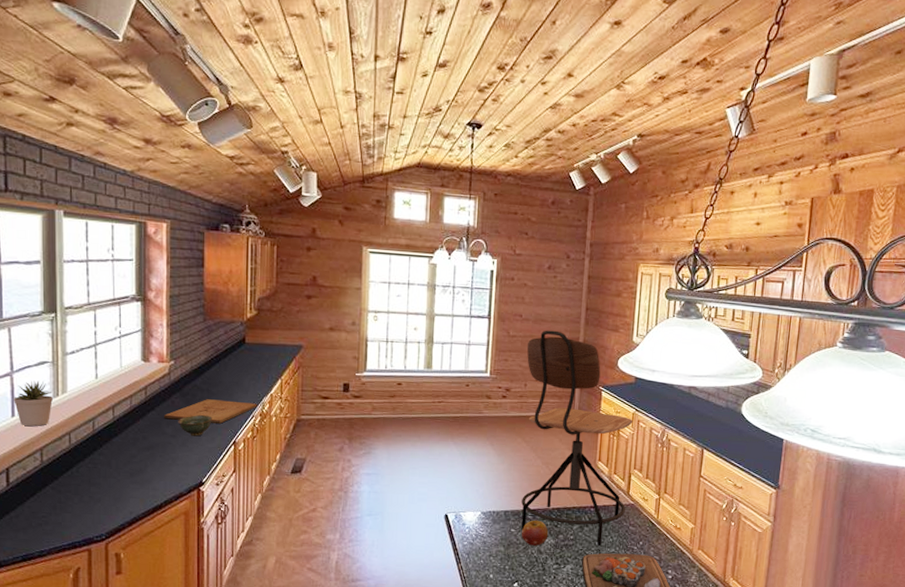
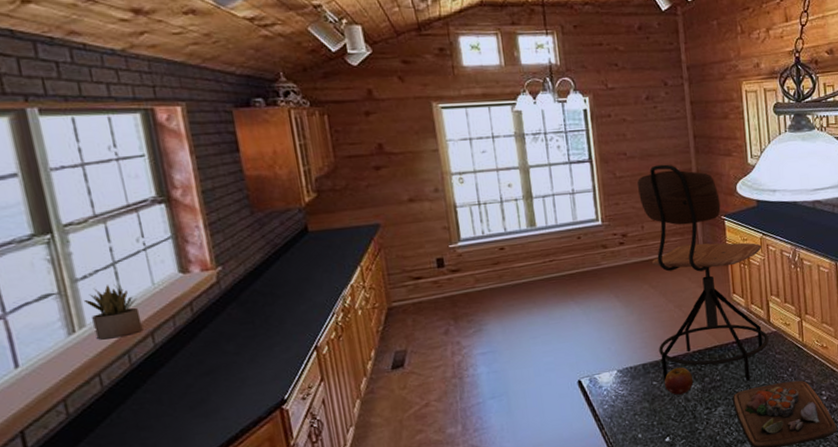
potted plant: present [14,380,53,427] -> none [13,317,69,377]
succulent plant: none [68,362,107,406] -> present [83,284,143,340]
cutting board: present [163,399,258,424] -> none [220,298,337,336]
bowl: present [178,414,212,436] -> none [240,322,284,350]

